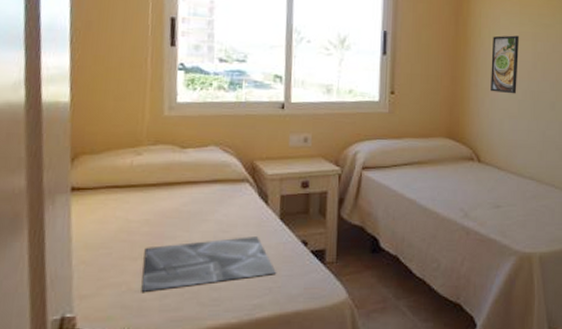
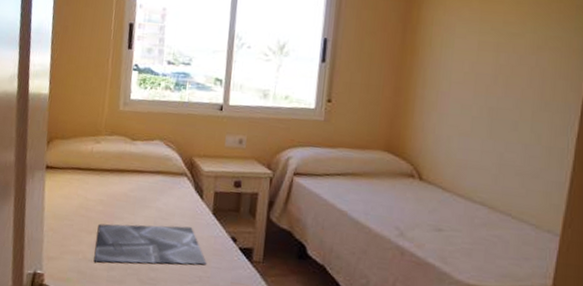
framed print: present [491,35,519,94] -> none [439,45,478,110]

